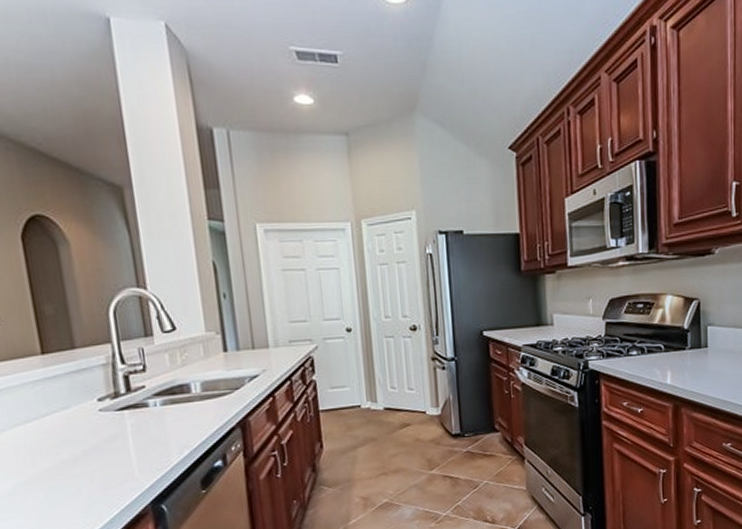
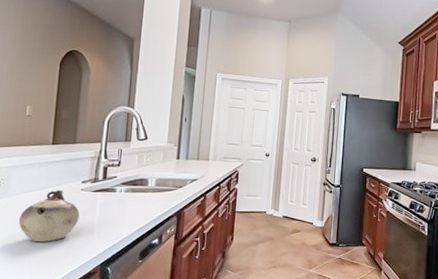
teapot: none [22,415,107,487] -> present [18,190,80,243]

